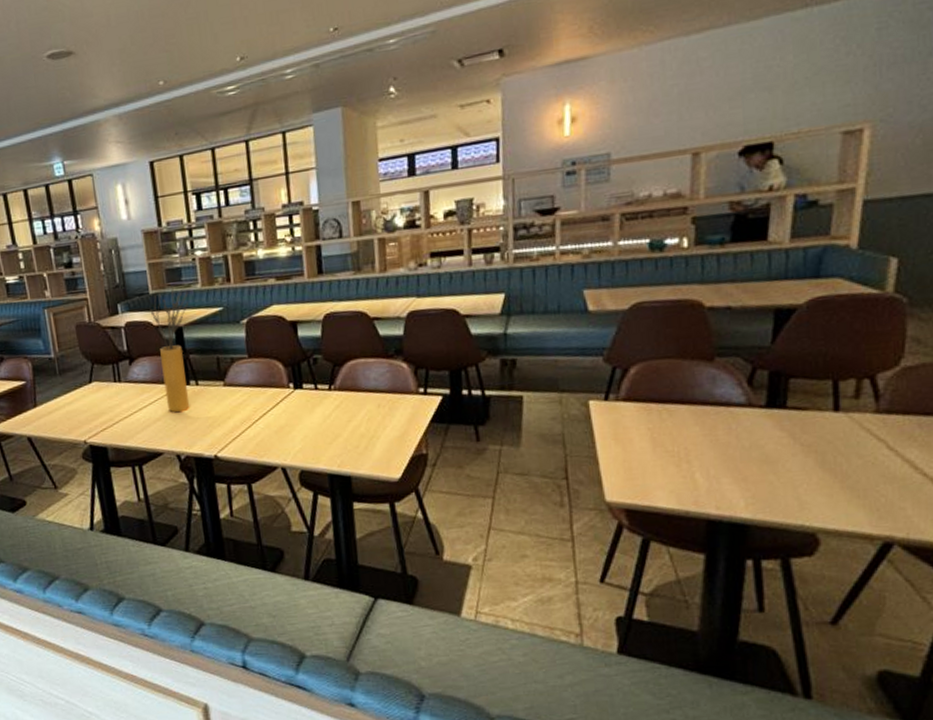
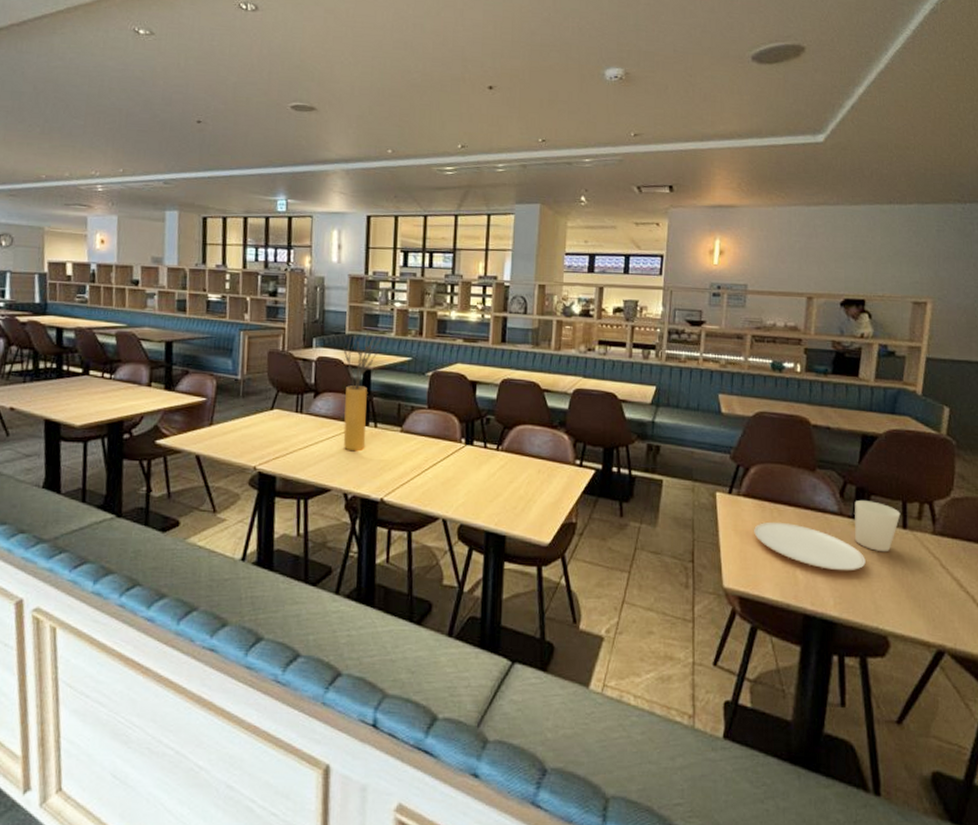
plate: none [639,423,785,469] -> present [754,521,866,571]
dixie cup: none [767,385,831,442] -> present [854,500,901,552]

